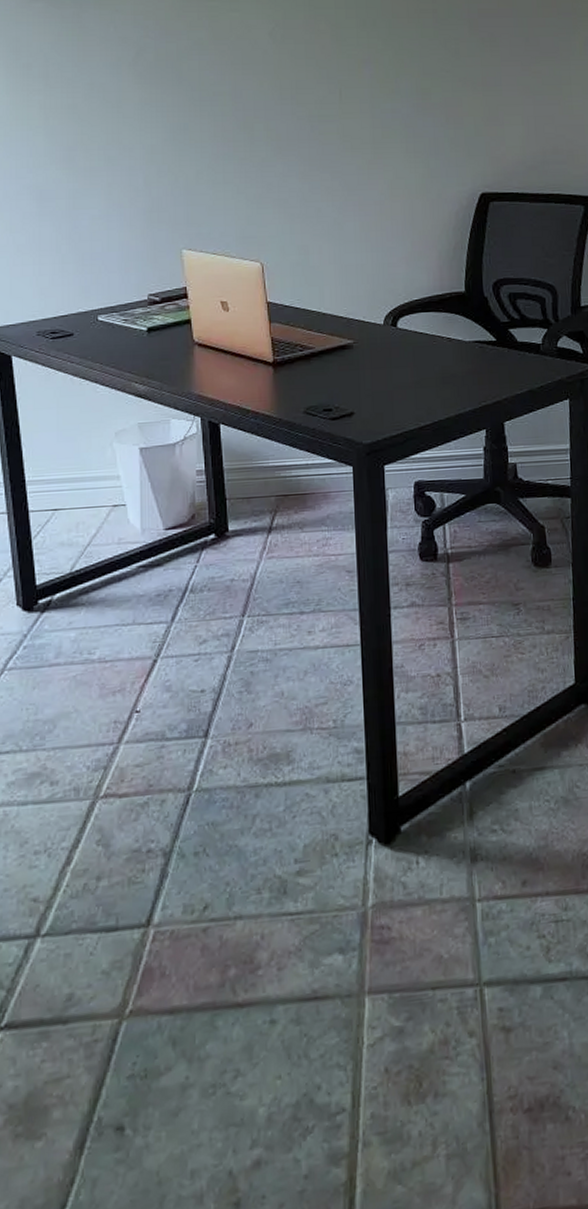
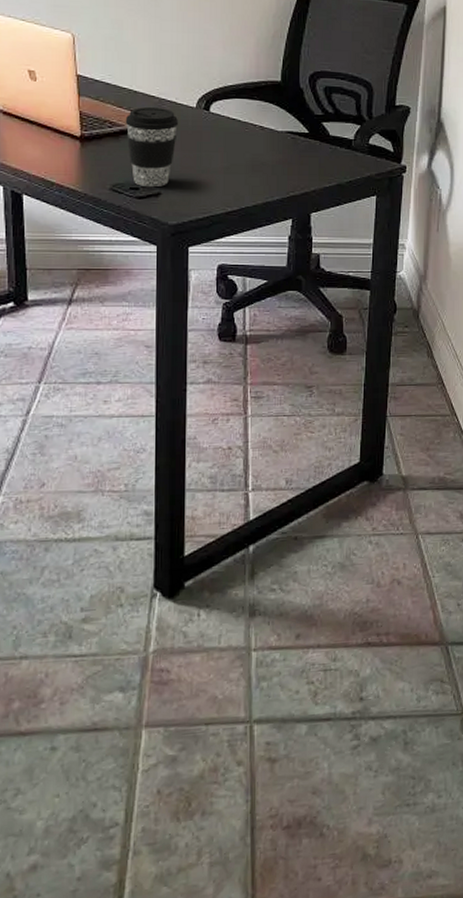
coffee cup: none [315,327,368,408] -> present [125,106,179,188]

